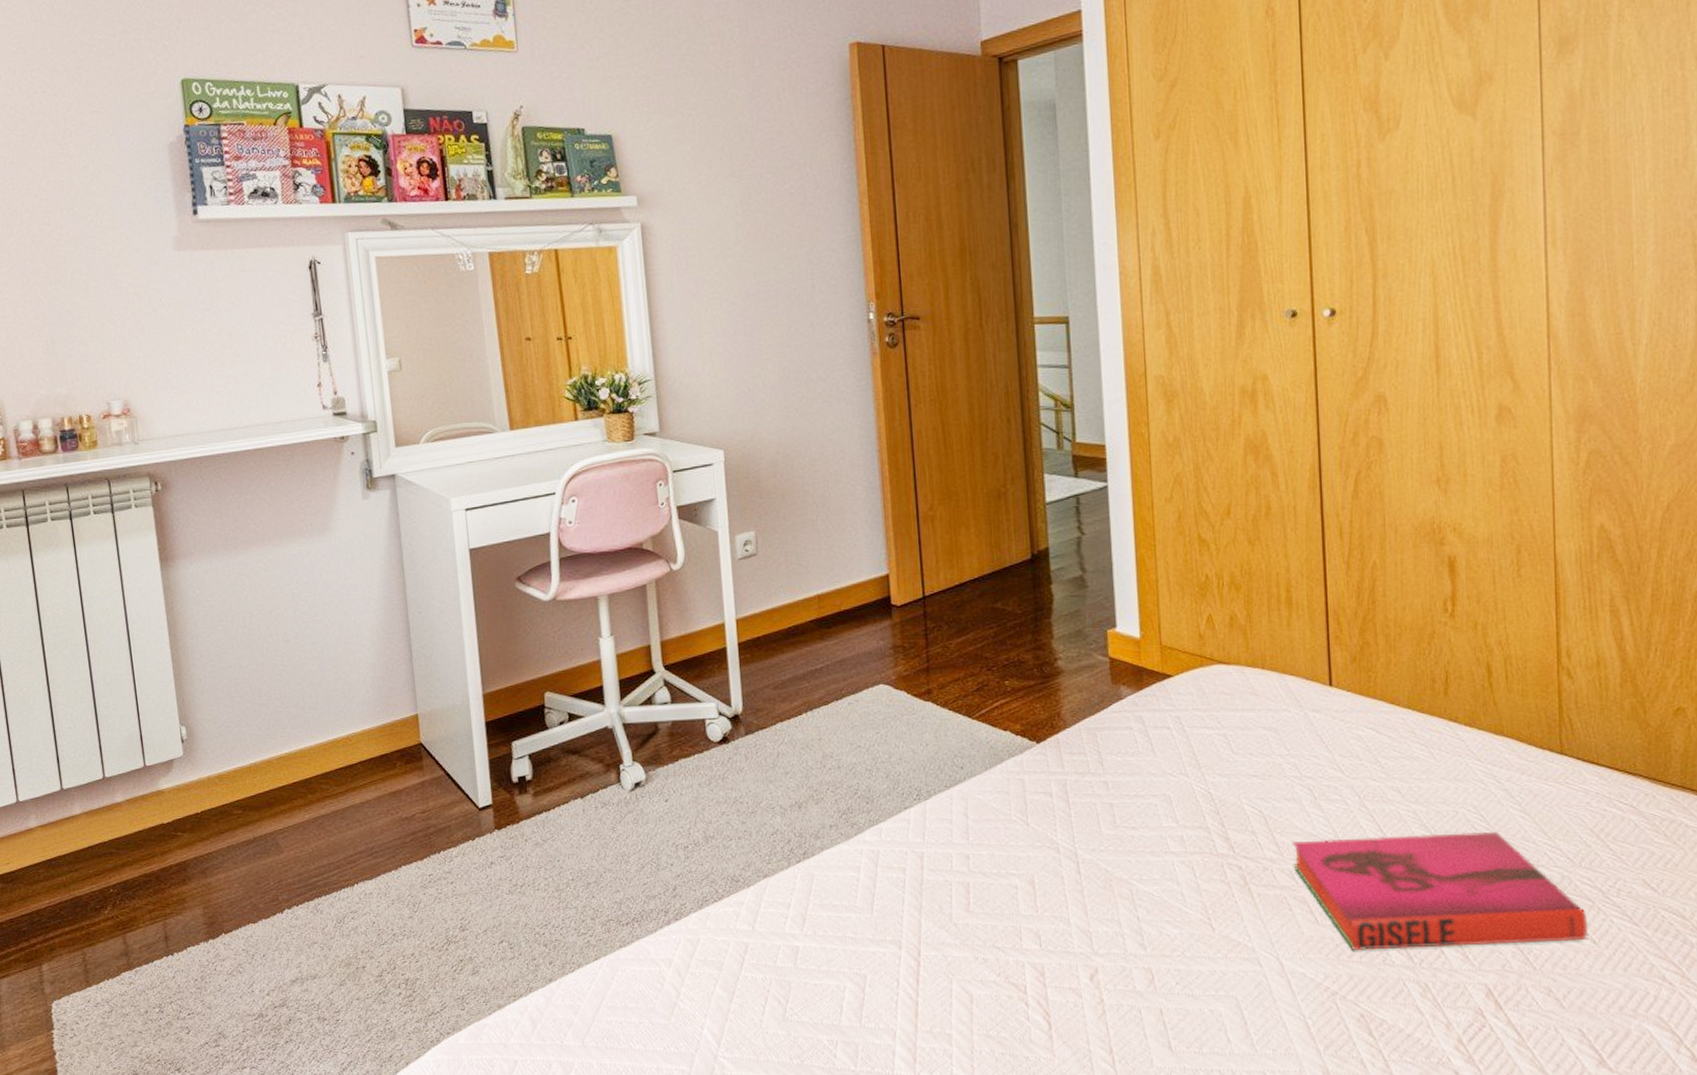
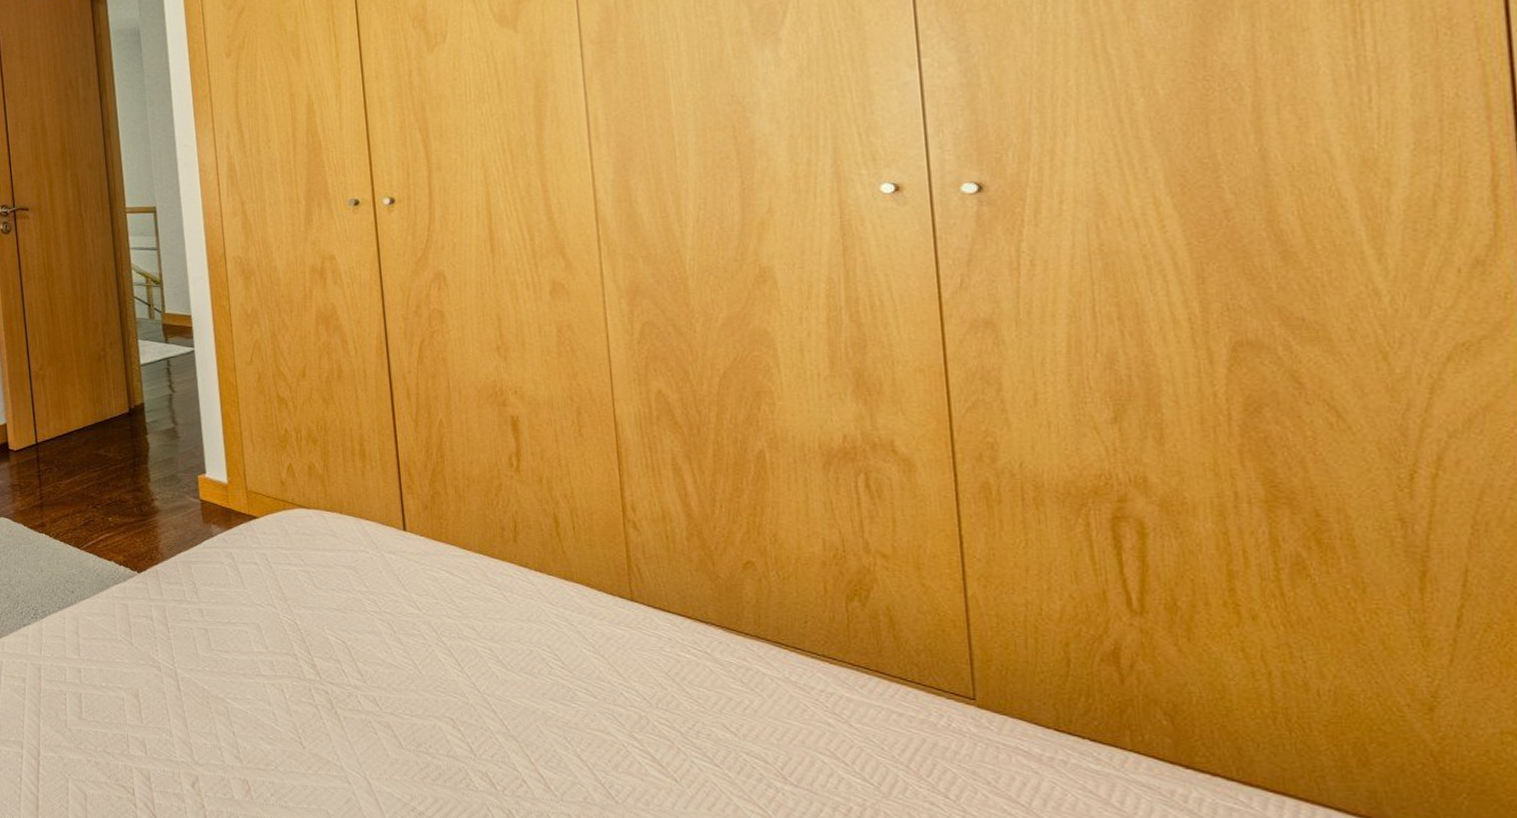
hardback book: present [1292,831,1587,951] -> none [374,669,668,779]

